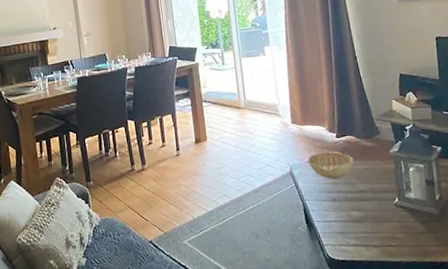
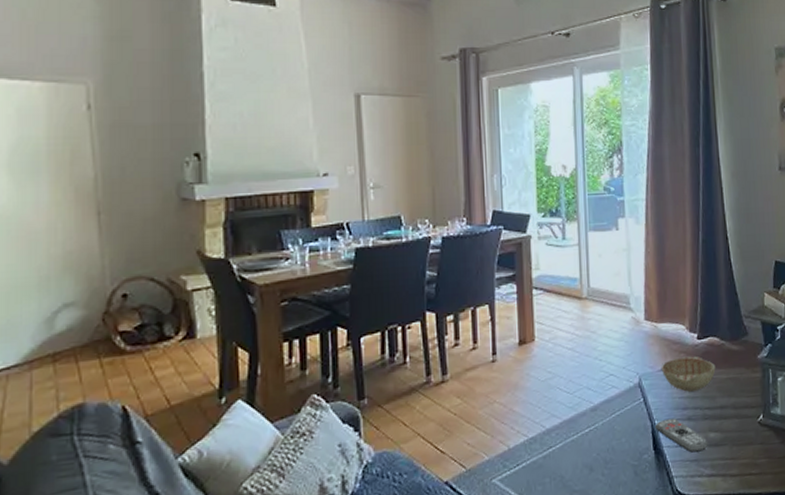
remote control: none [306,199,352,227] -> present [655,418,708,453]

